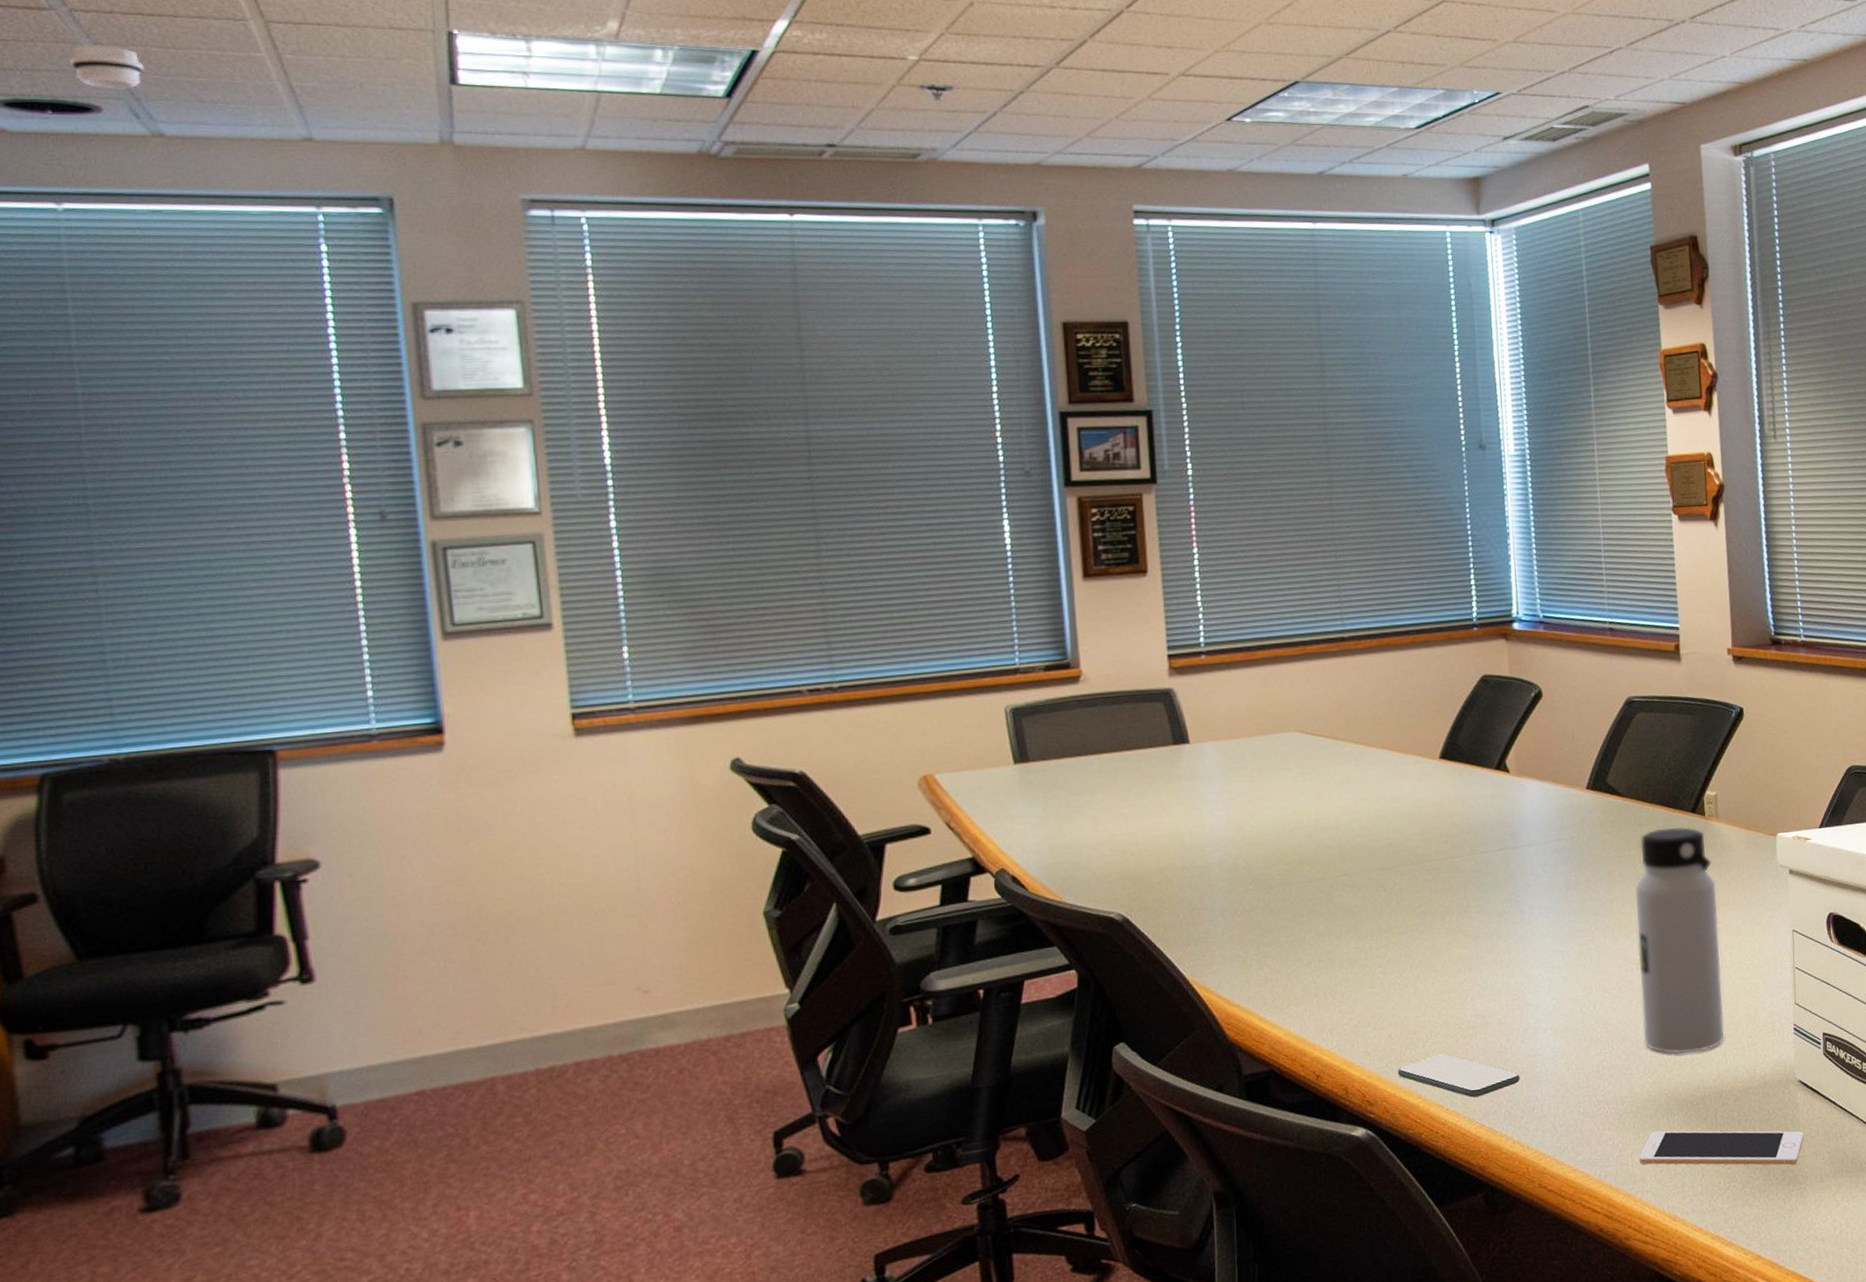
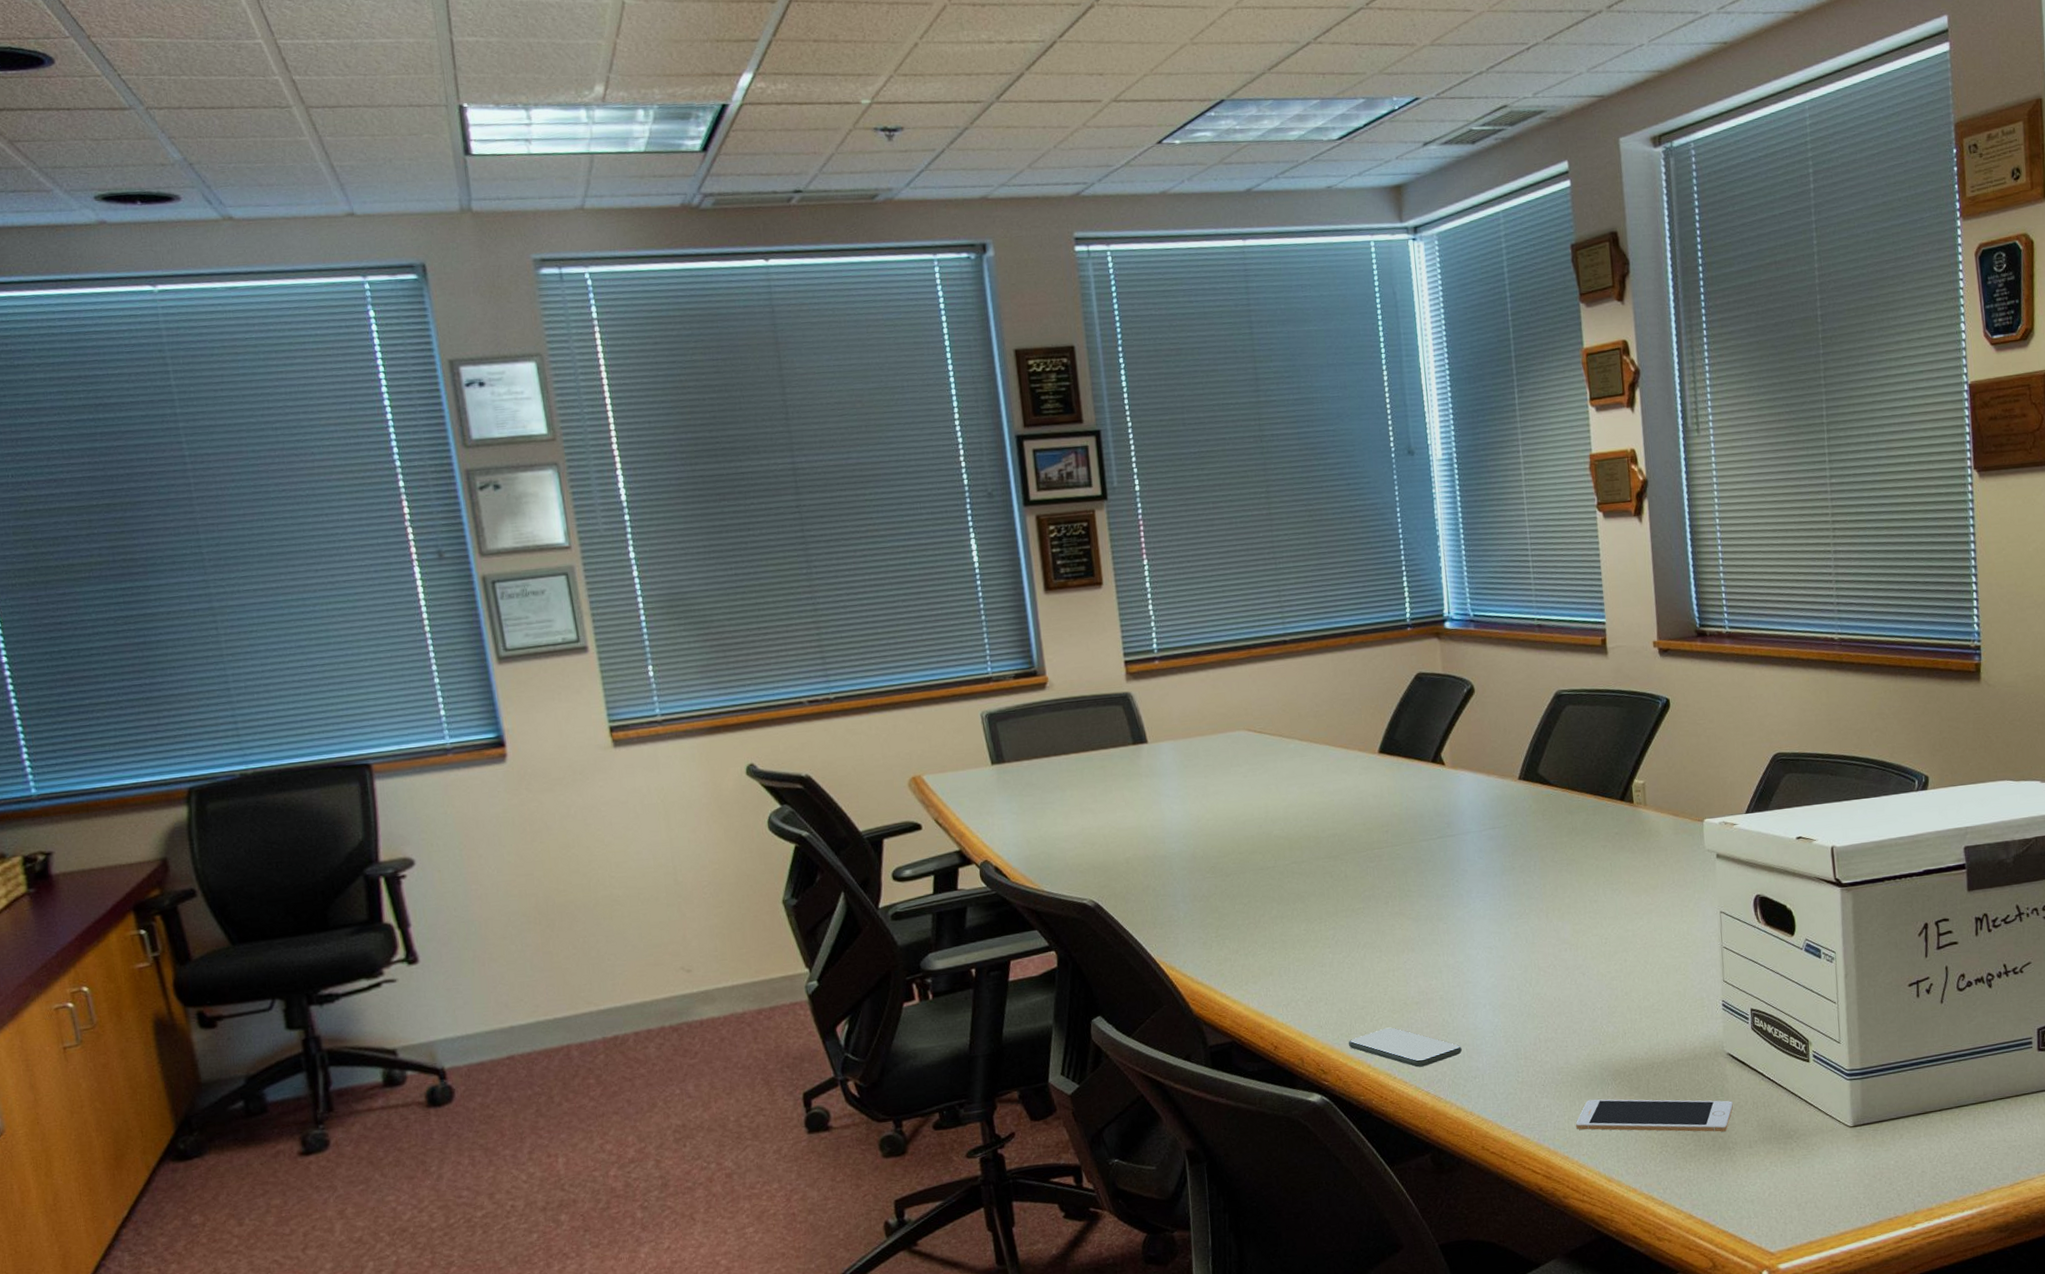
smoke detector: present [70,45,144,89] -> none [151,138,211,179]
water bottle: present [1635,827,1724,1055] -> none [1567,814,1655,1029]

